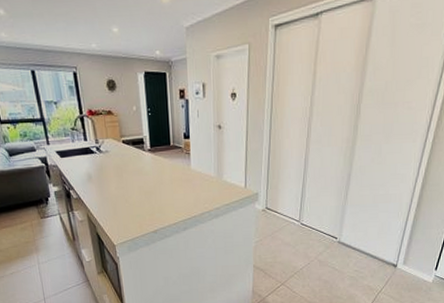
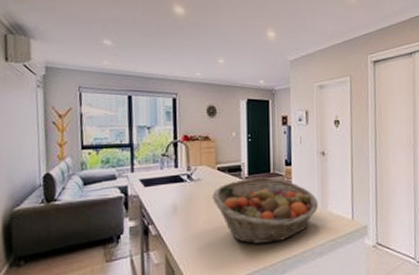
fruit basket: none [120,149,214,207] -> present [212,176,318,244]

